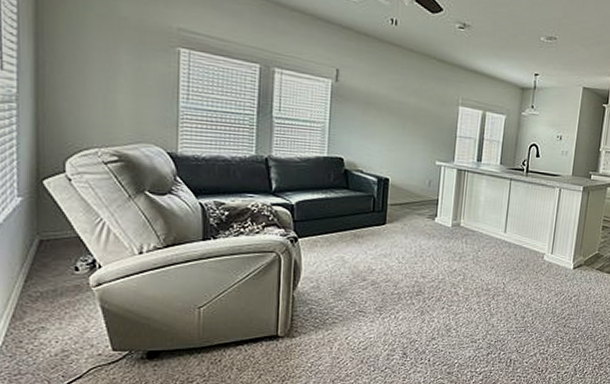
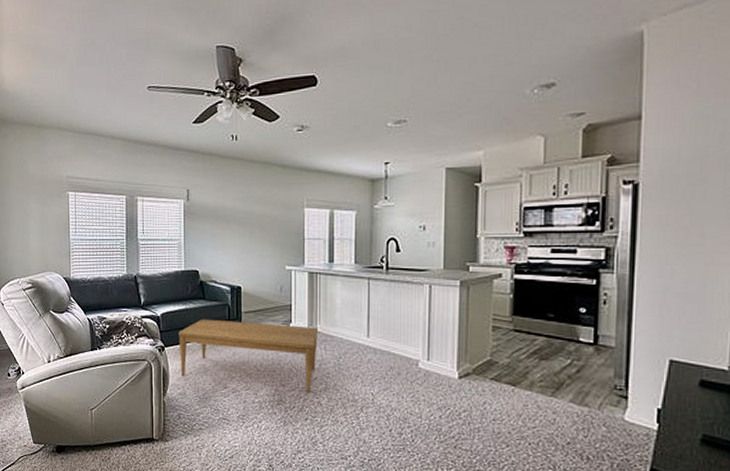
coffee table: none [315,209,462,284] -> present [178,319,319,393]

